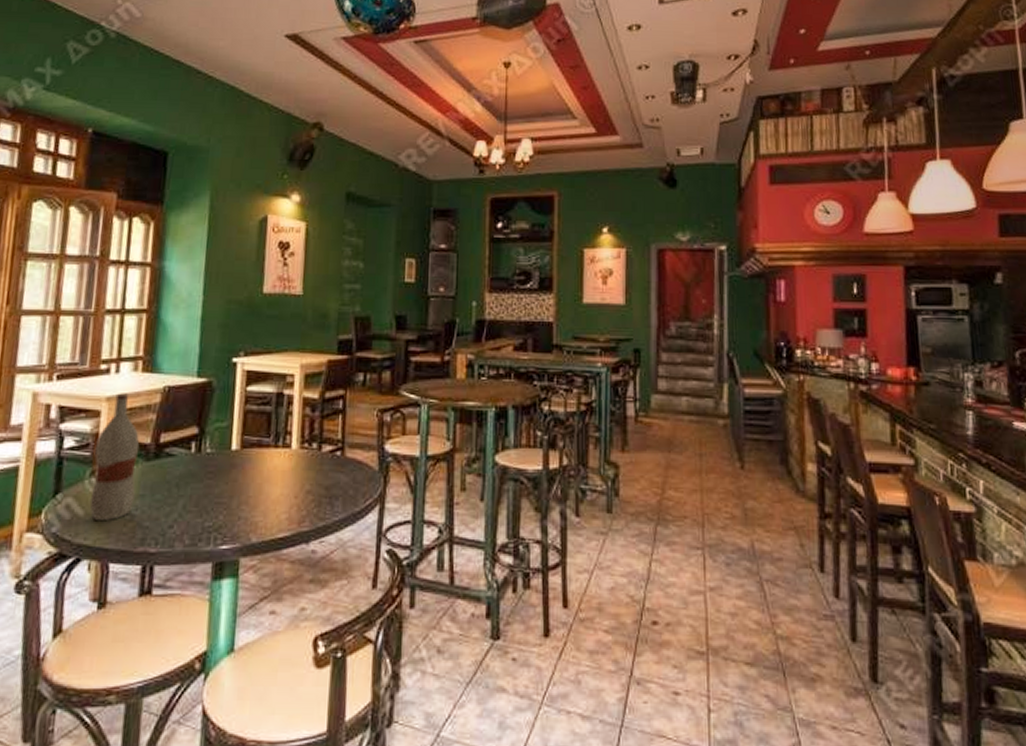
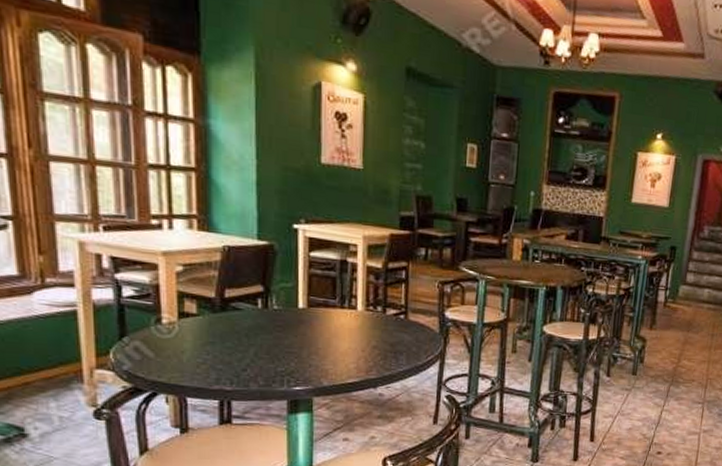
bottle: present [89,393,140,520] -> none [157,248,205,362]

